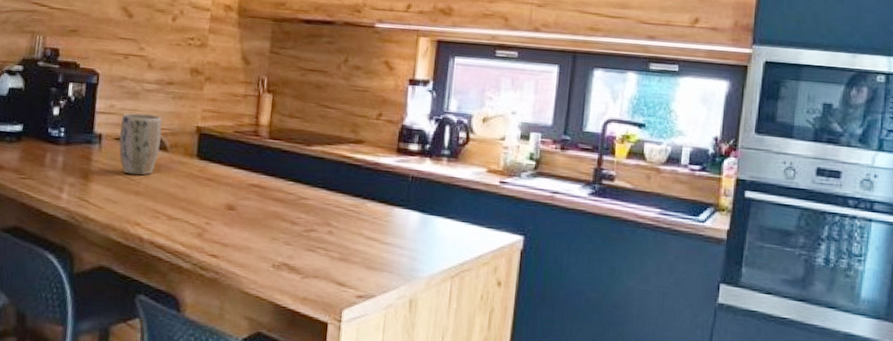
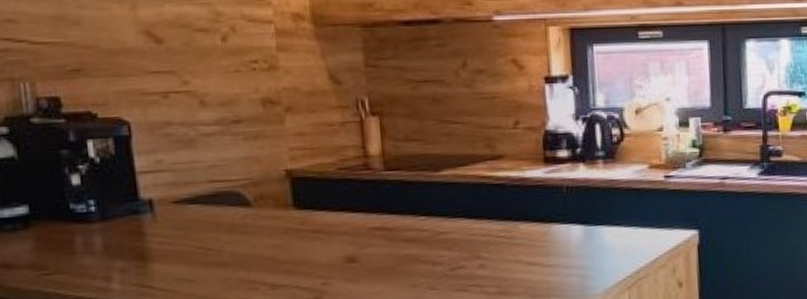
plant pot: present [119,113,162,176] -> none [177,164,241,244]

